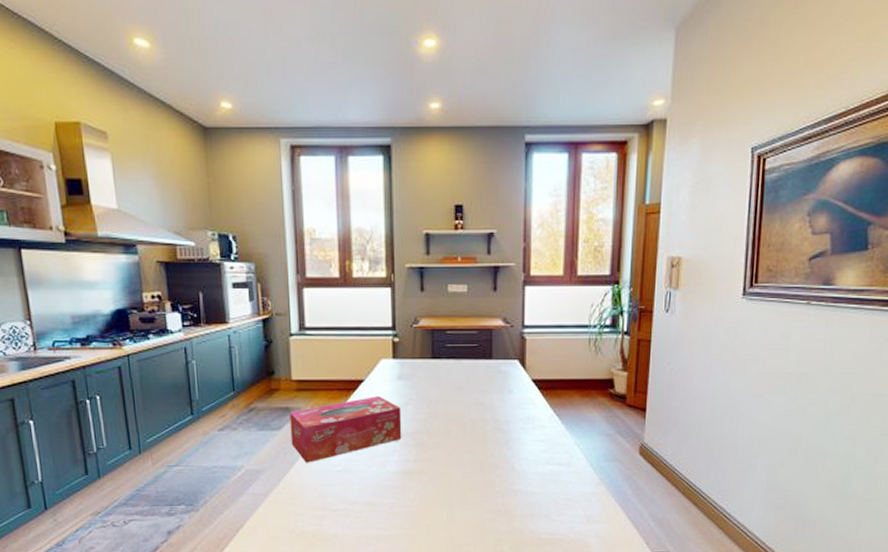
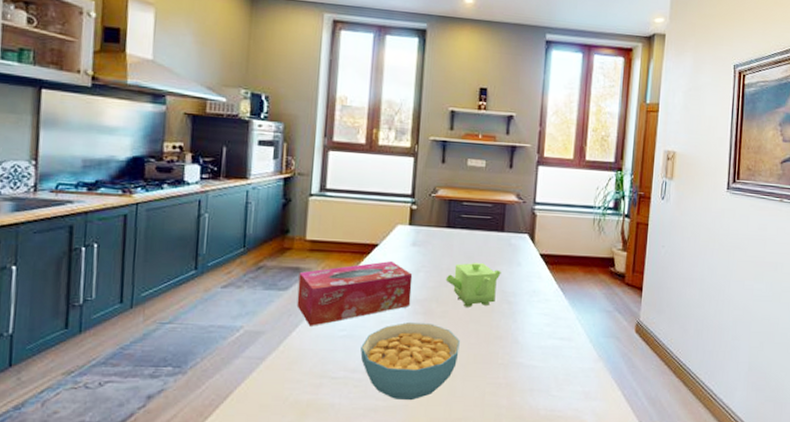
cereal bowl: none [357,455,455,529] -> present [360,323,460,401]
teapot: none [435,391,492,438] -> present [445,262,501,307]

